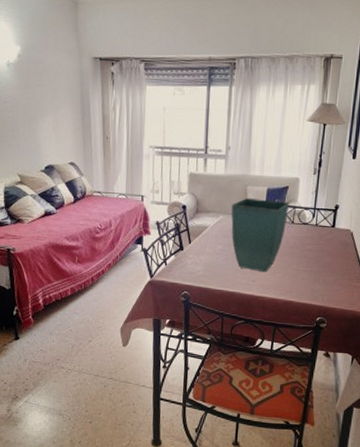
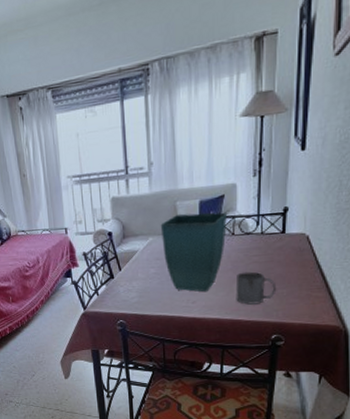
mug: none [290,257,324,288] -> present [235,271,277,305]

